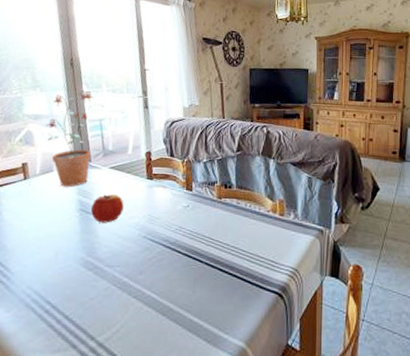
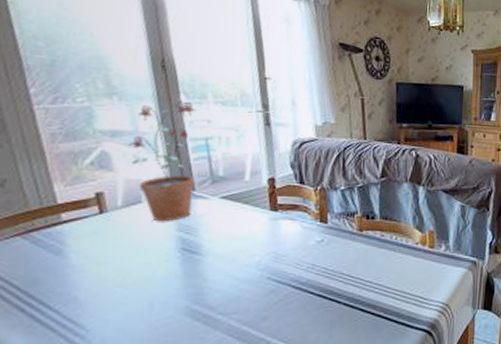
apple: present [90,194,124,223] -> none [196,229,241,264]

